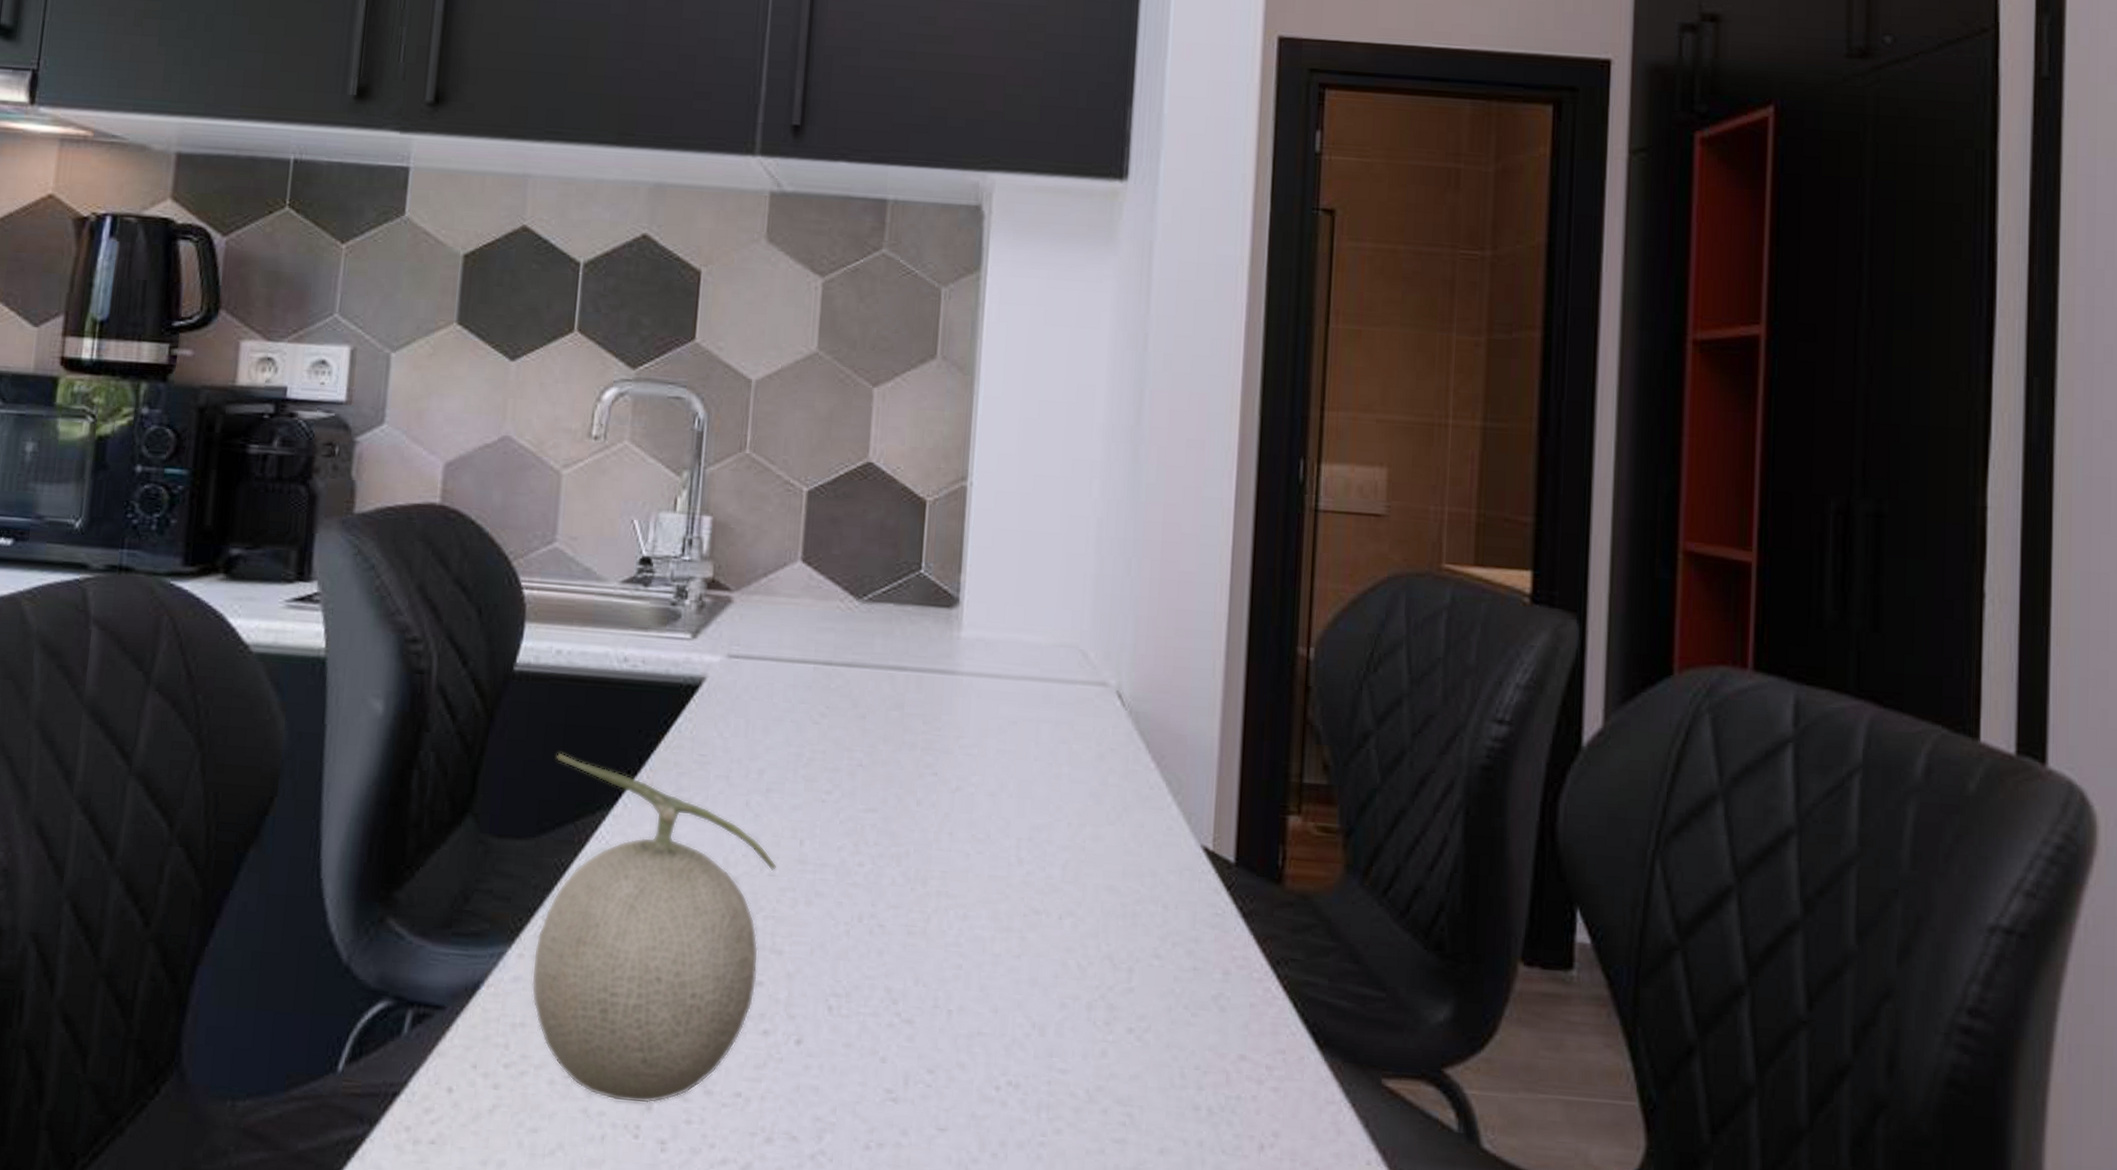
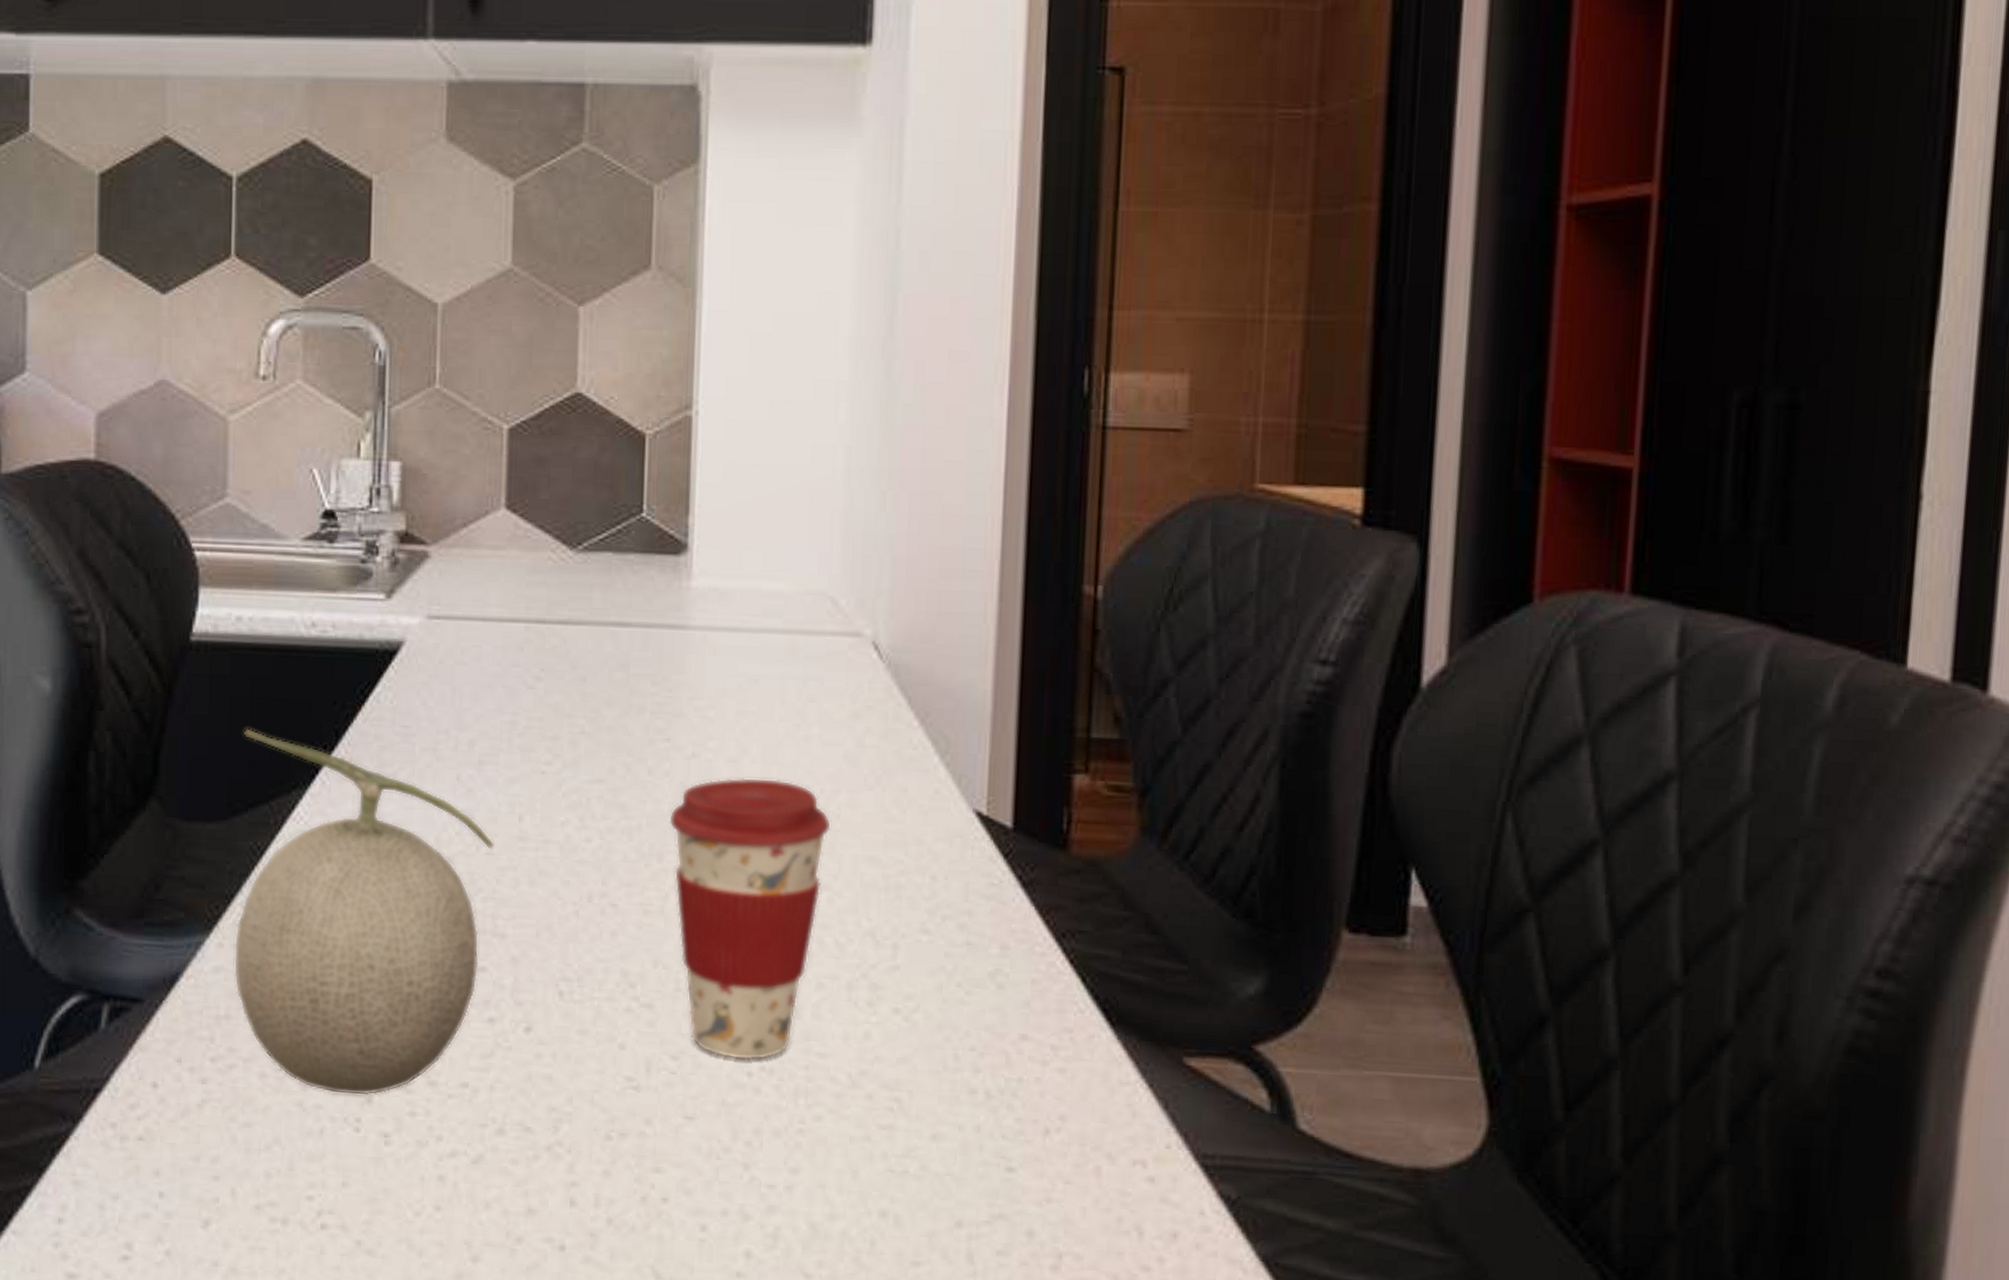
coffee cup: none [933,810,1077,1075] -> present [669,777,831,1060]

